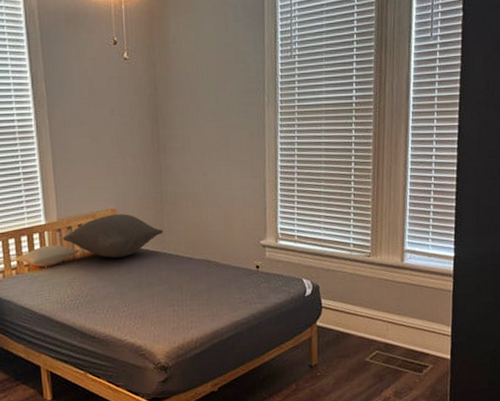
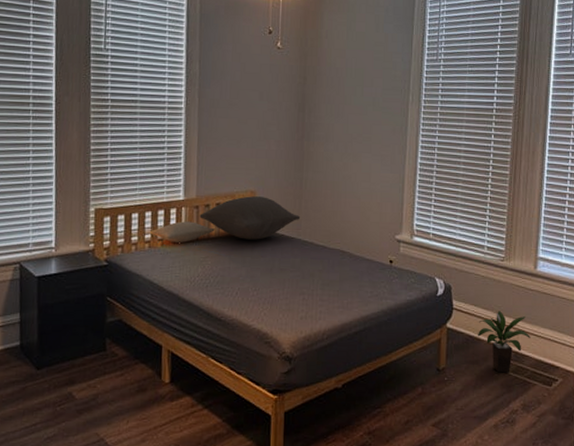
potted plant: none [348,305,400,365] -> present [478,311,530,373]

